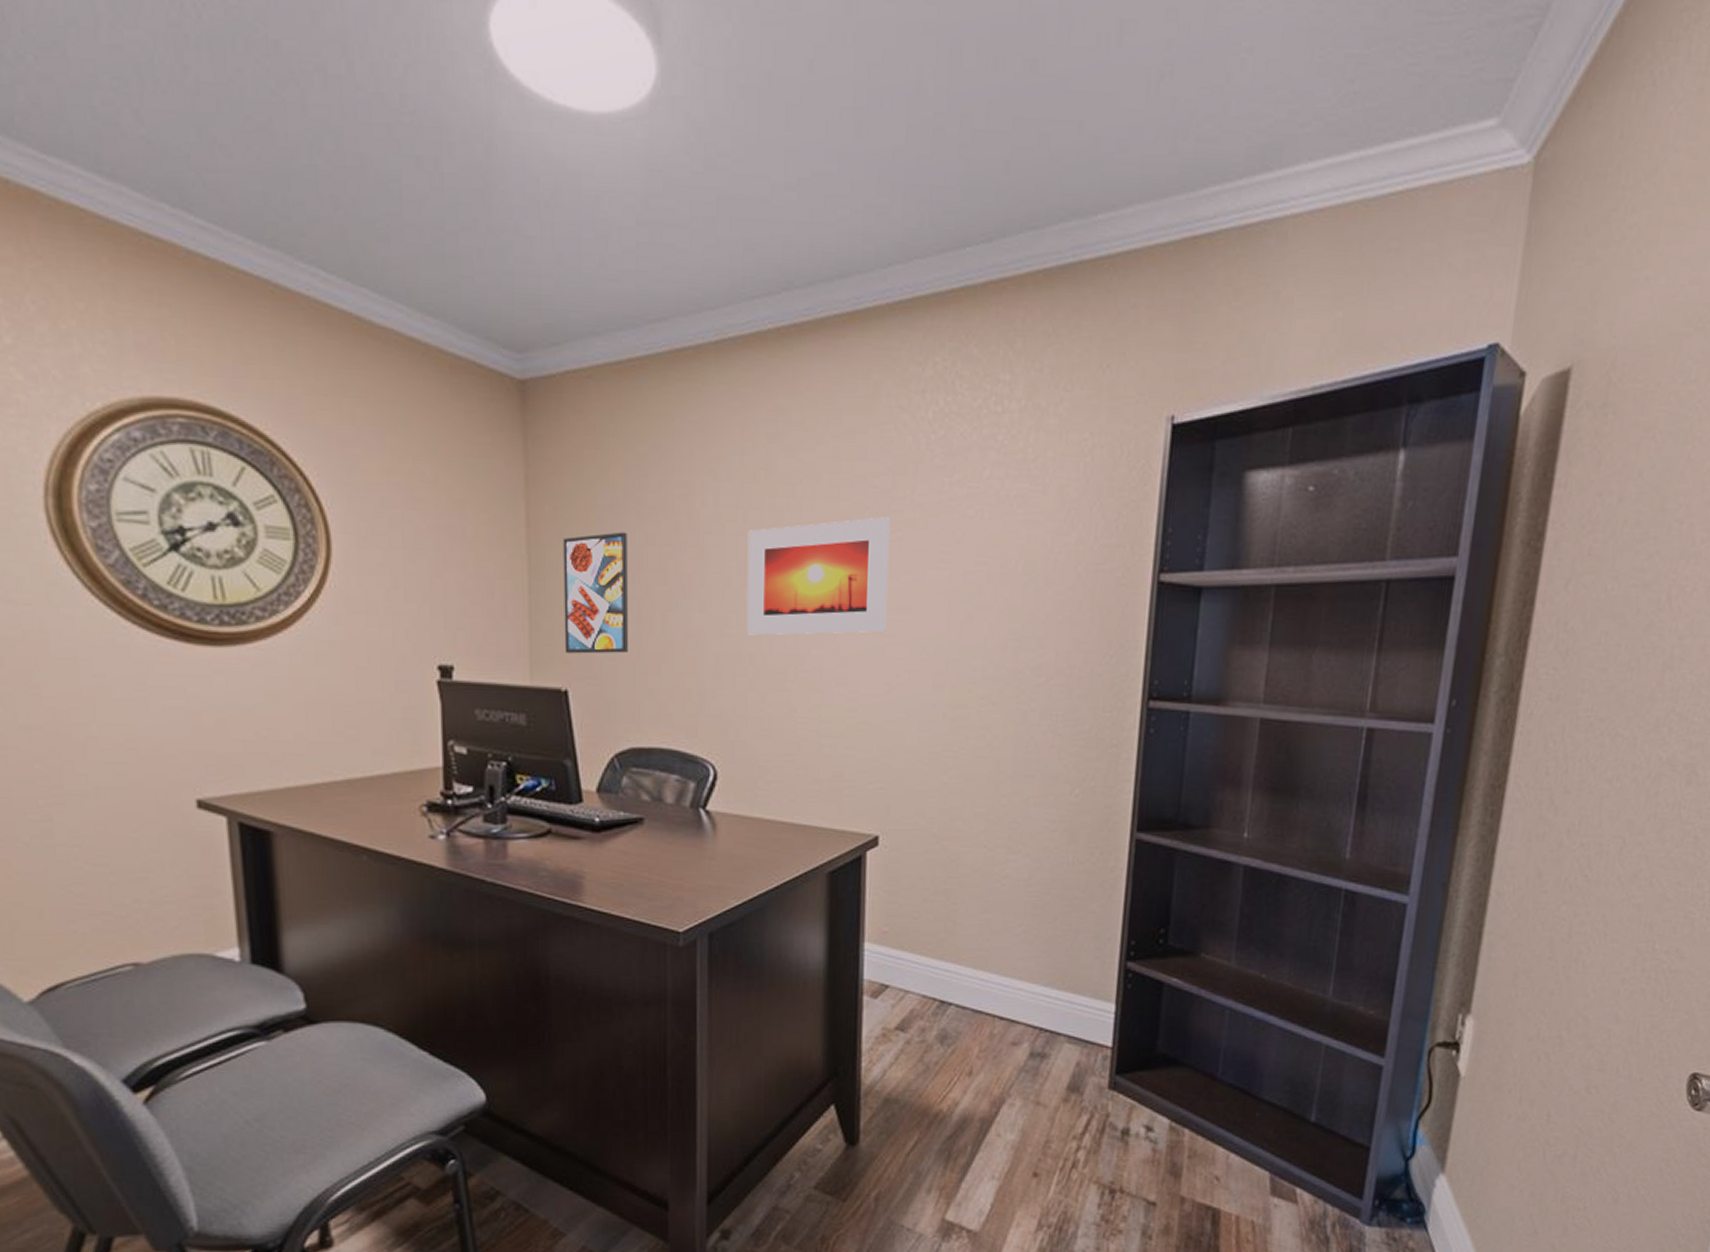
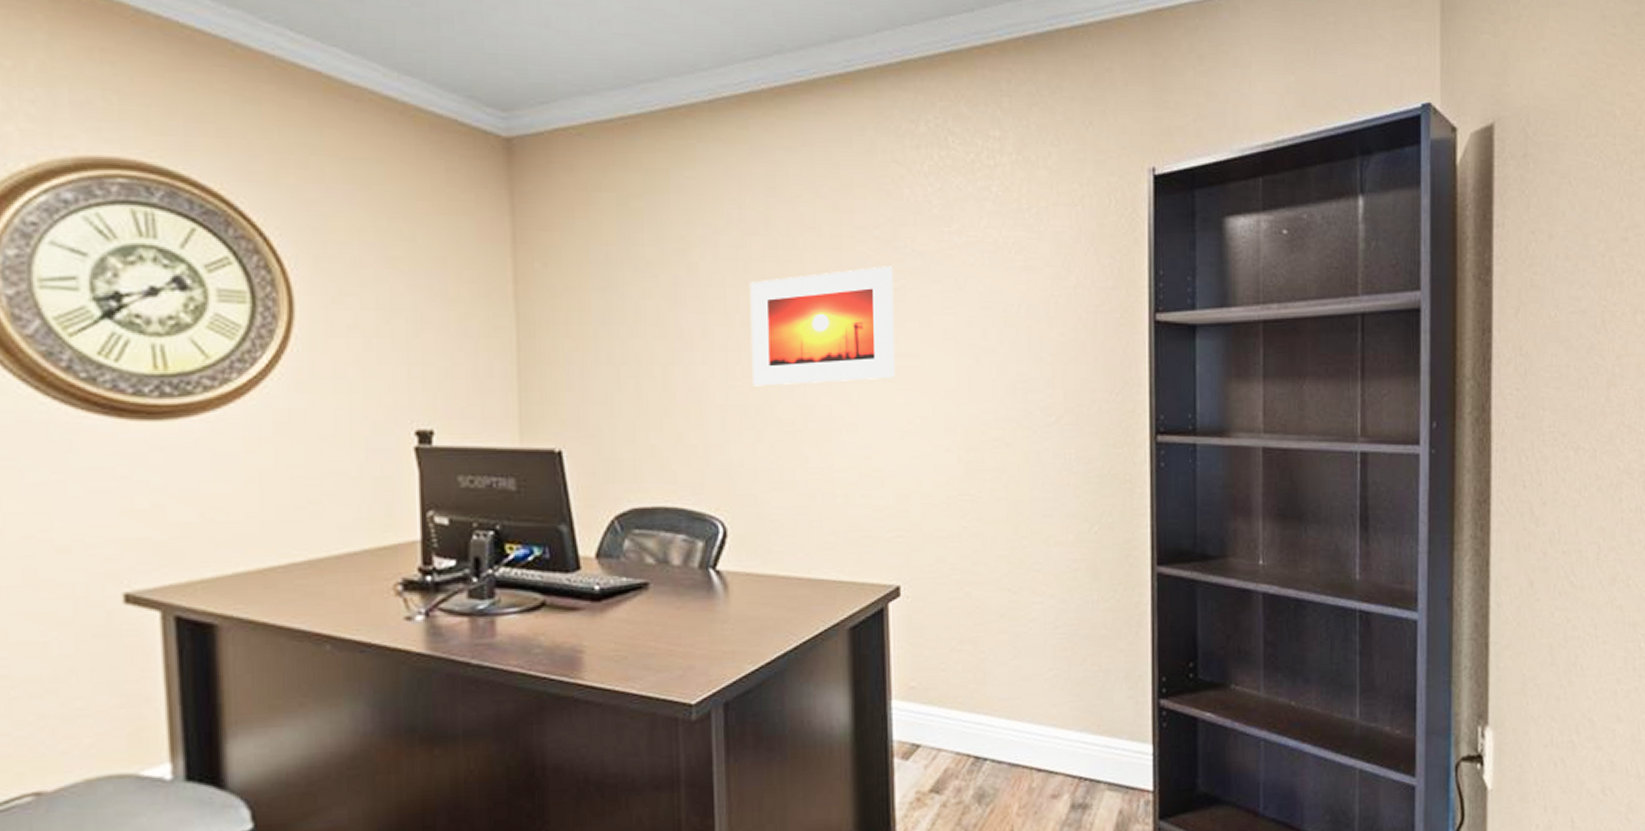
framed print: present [563,531,628,654] -> none [554,286,627,412]

